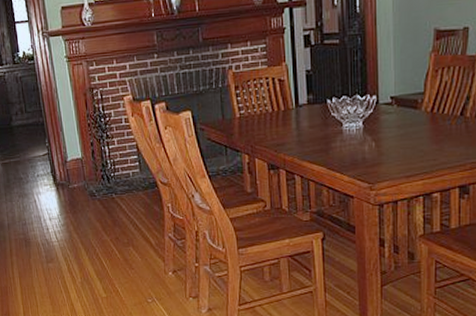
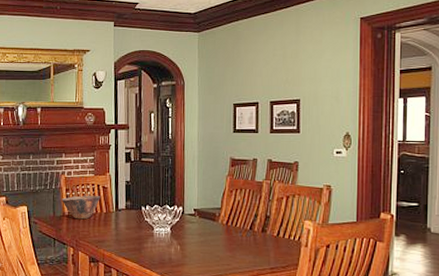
bowl: none [231,90,277,121] -> present [62,195,100,220]

